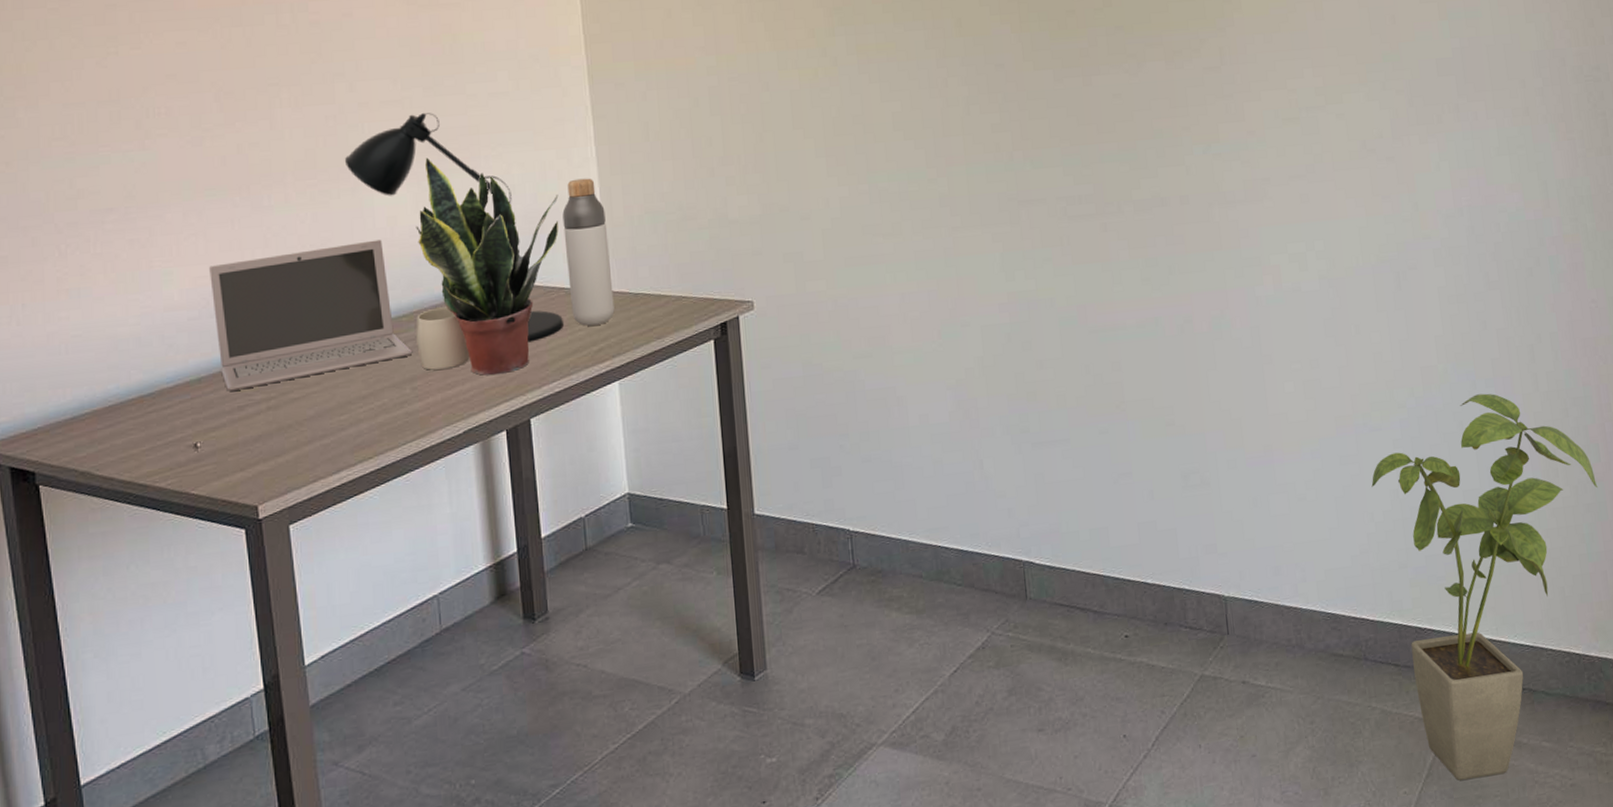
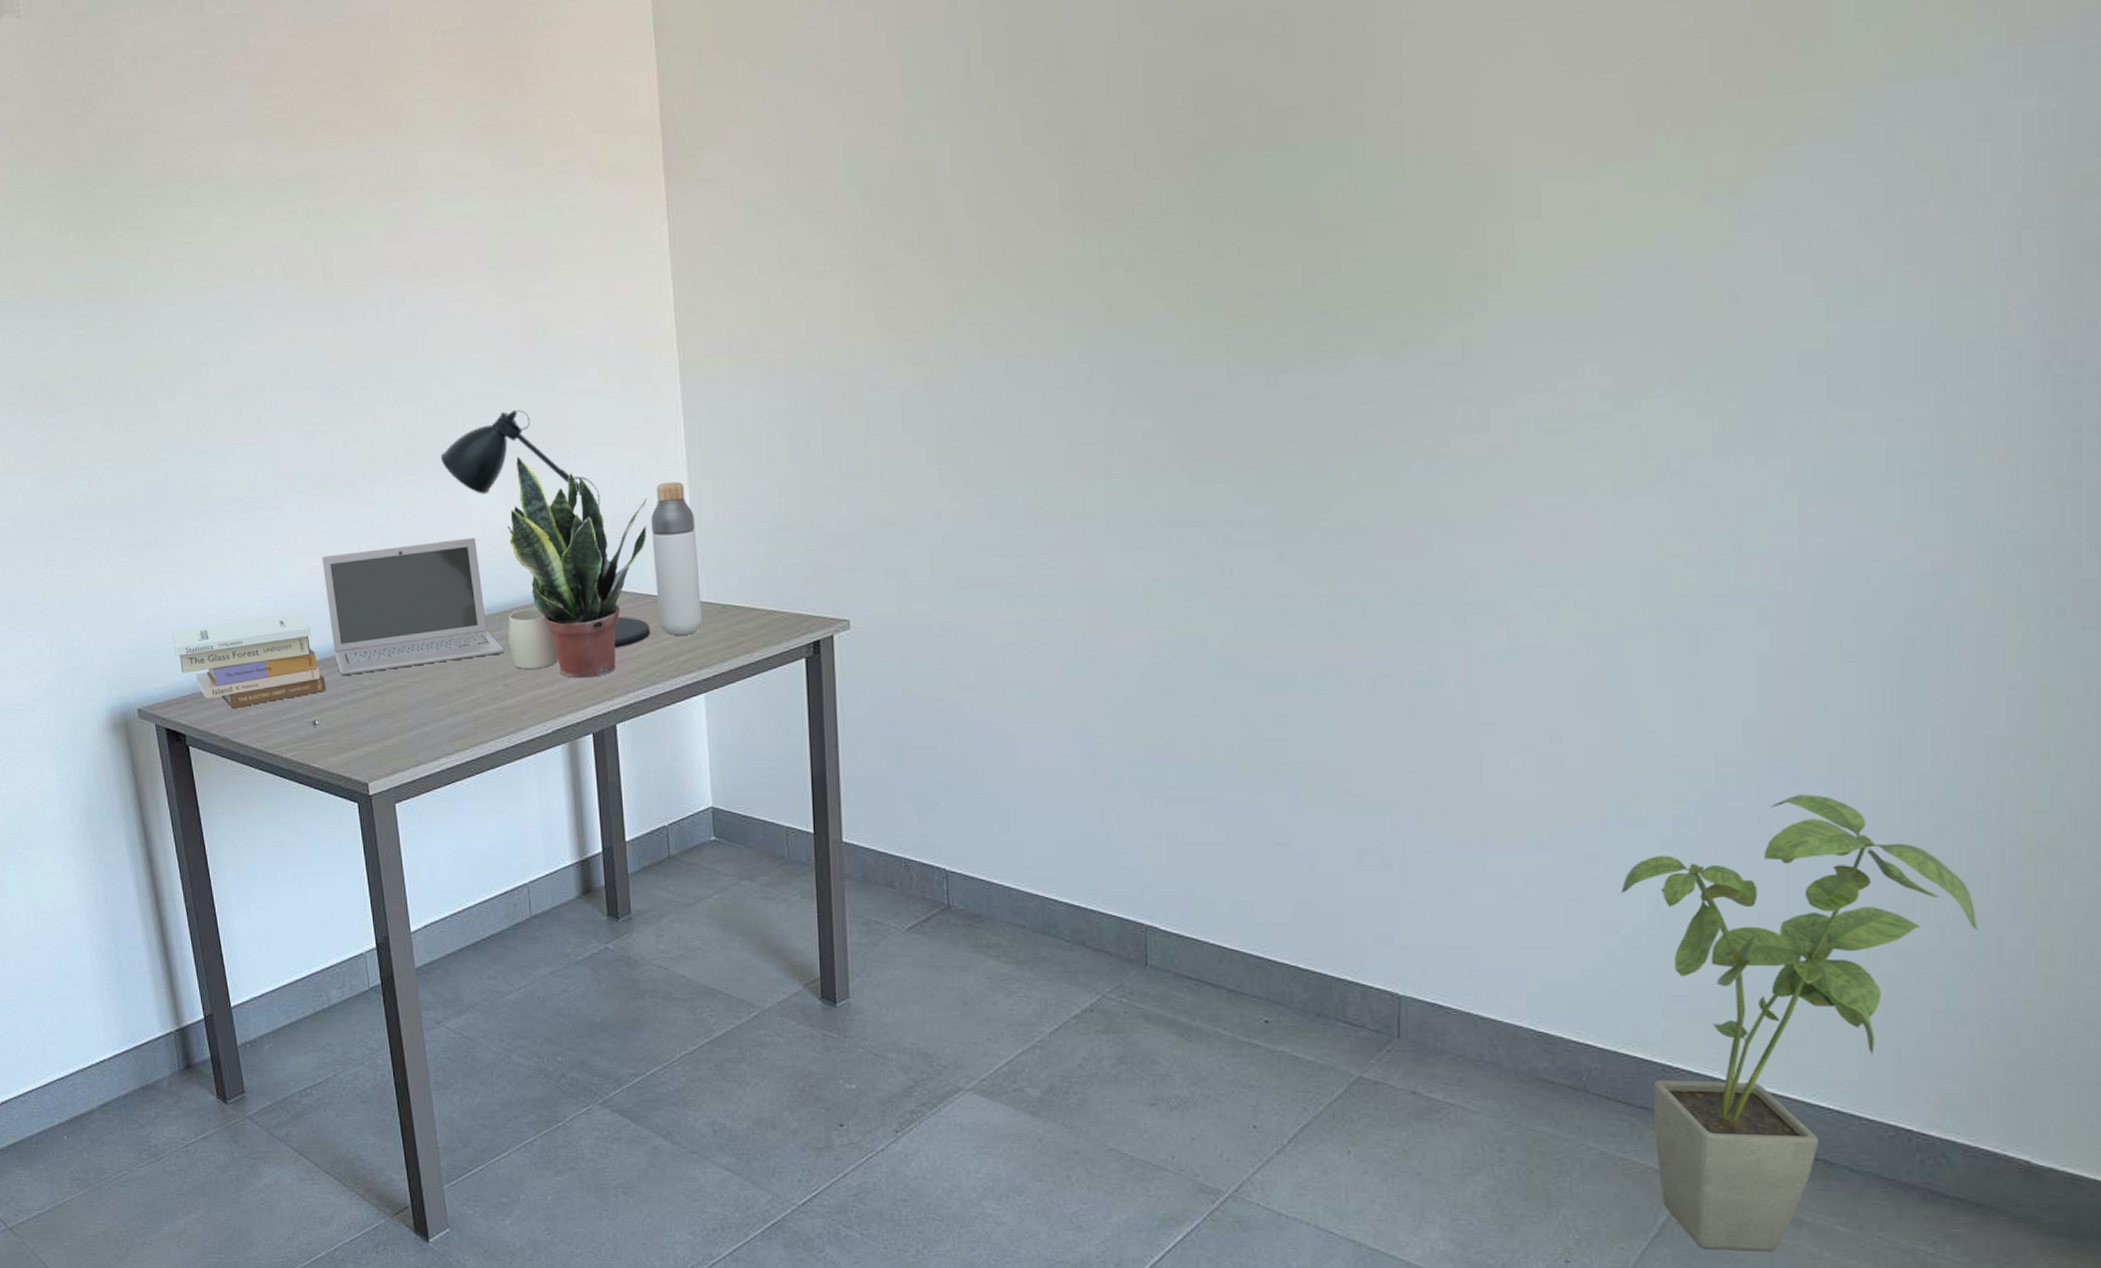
books: none [23,327,210,437] -> present [172,613,325,708]

